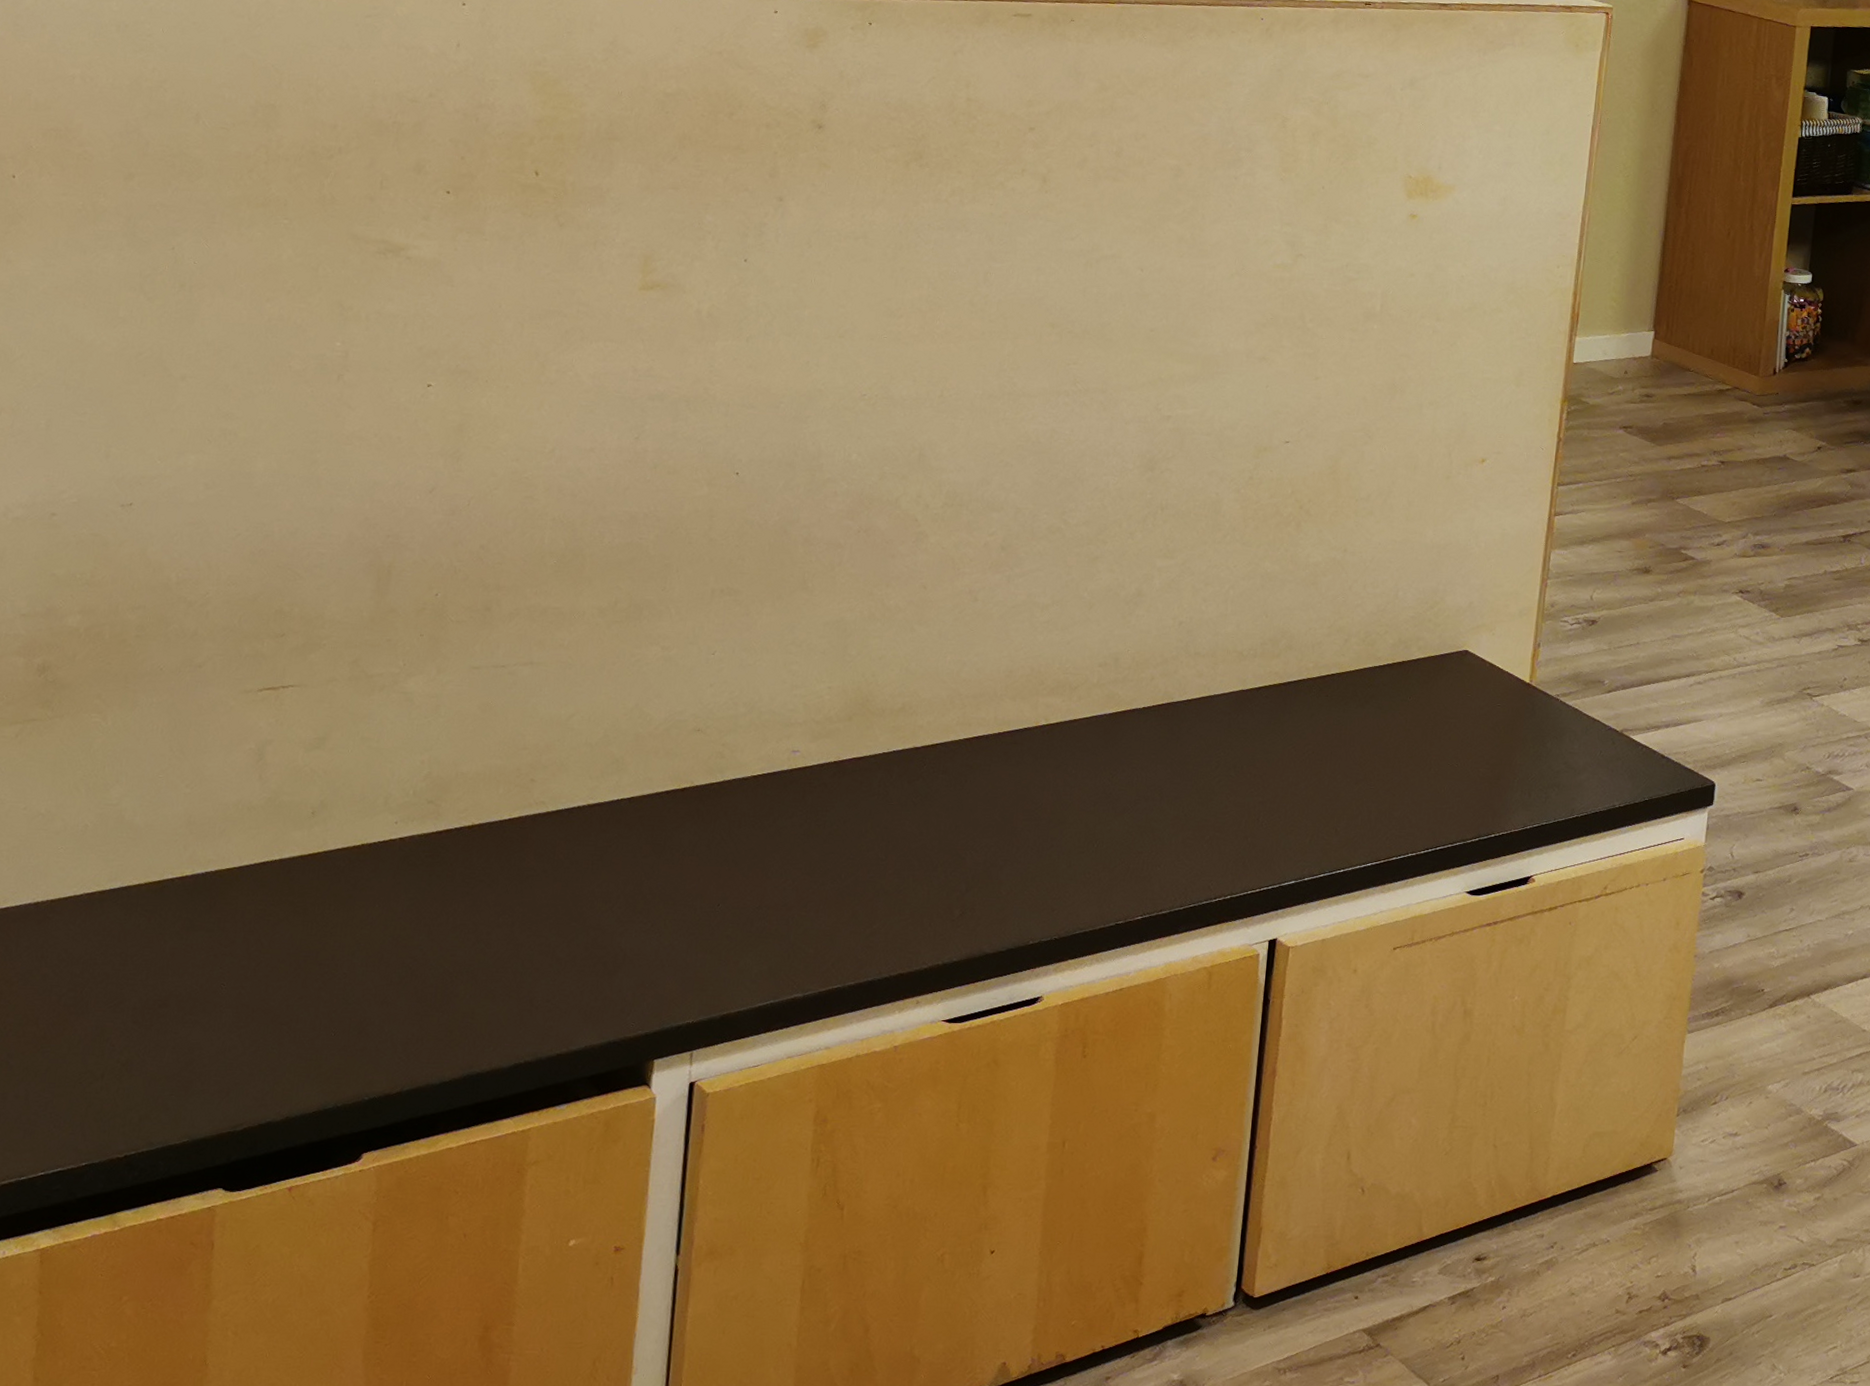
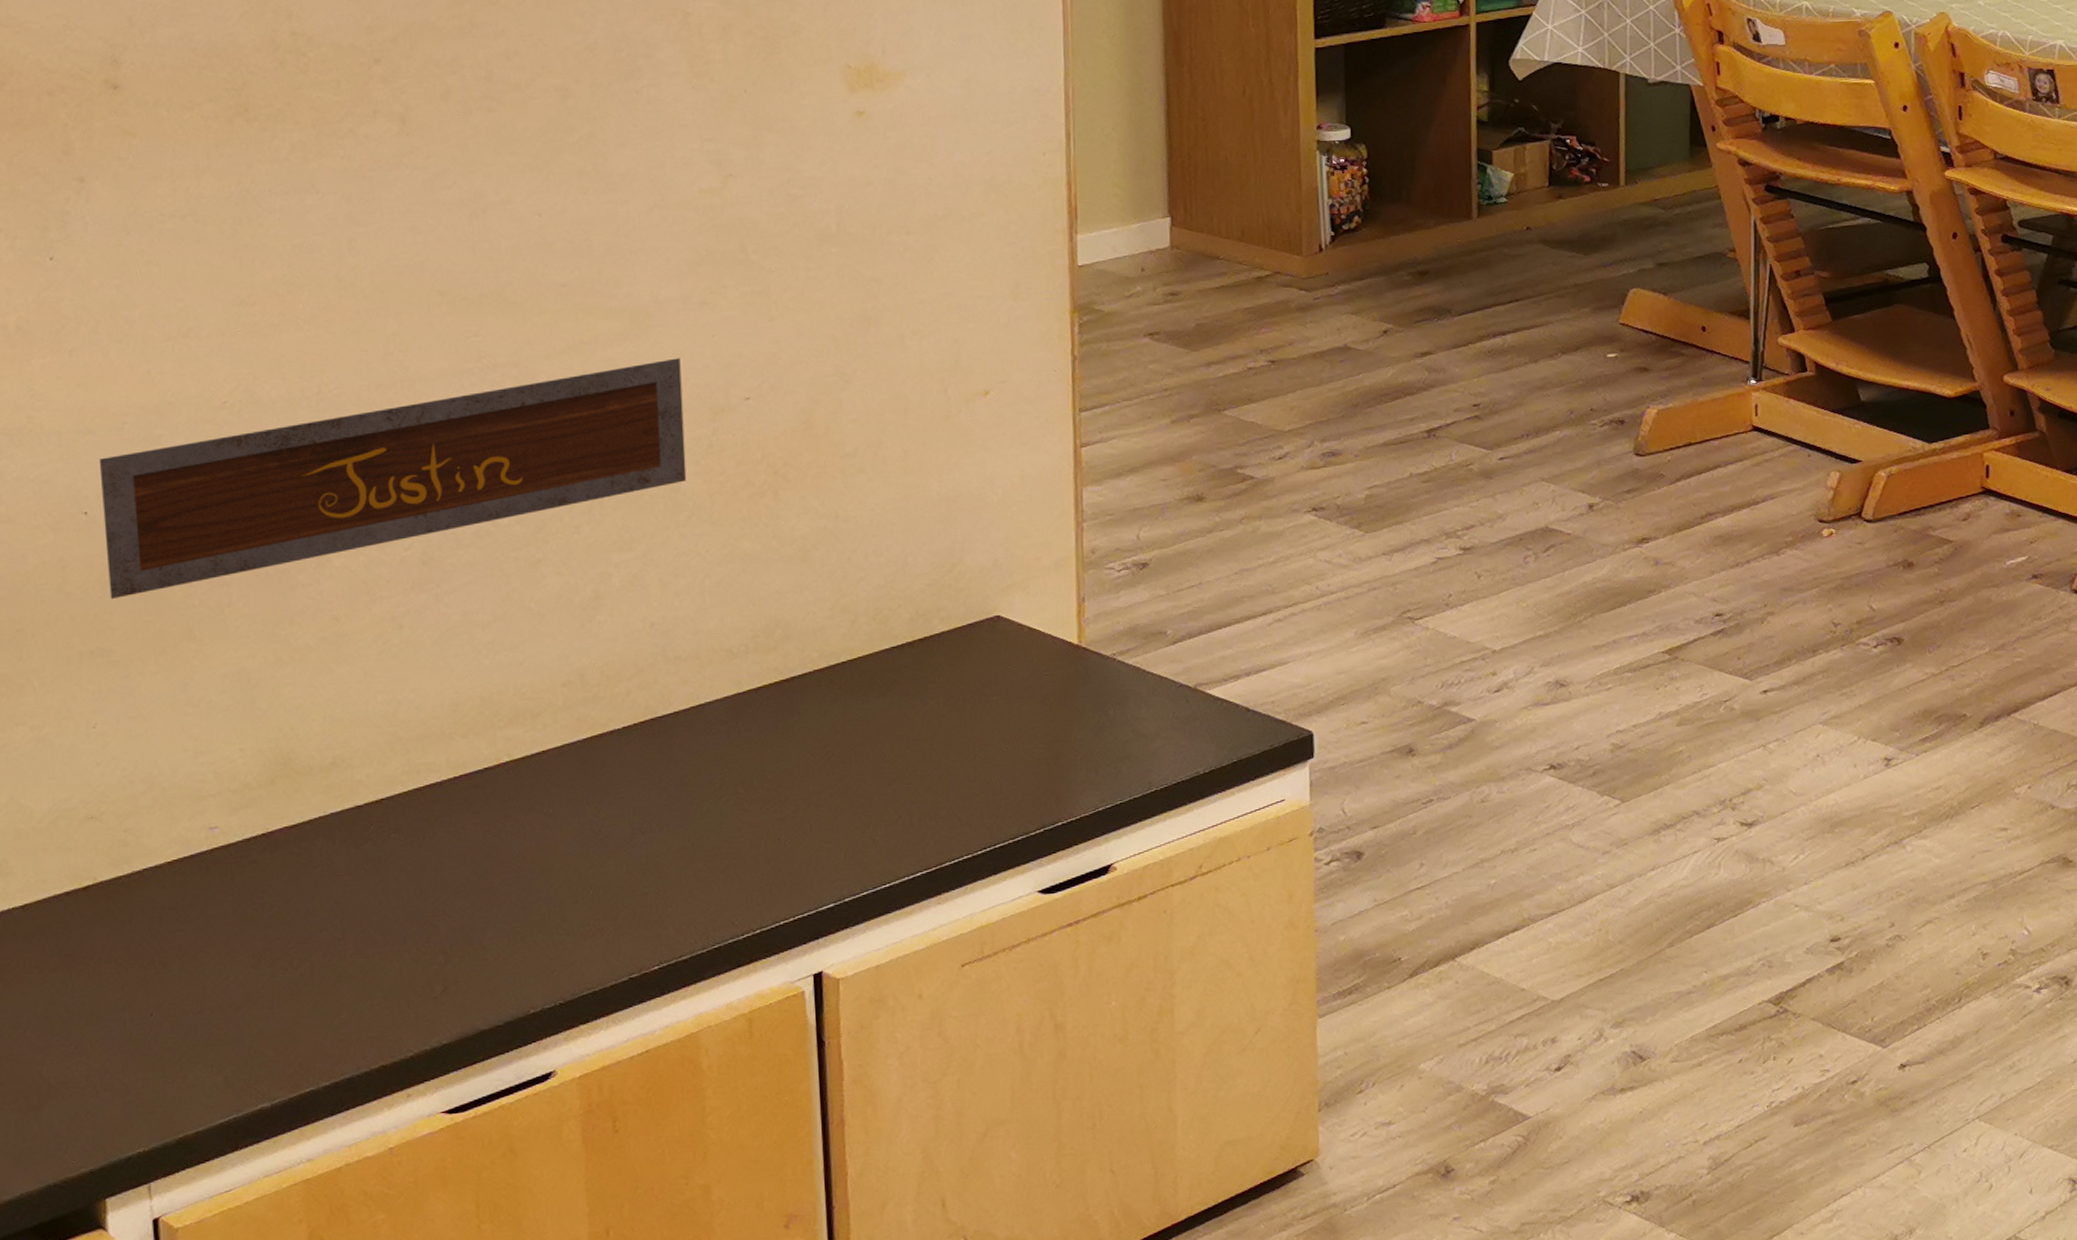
nameplate: none [745,401,1237,548] -> present [98,358,687,600]

